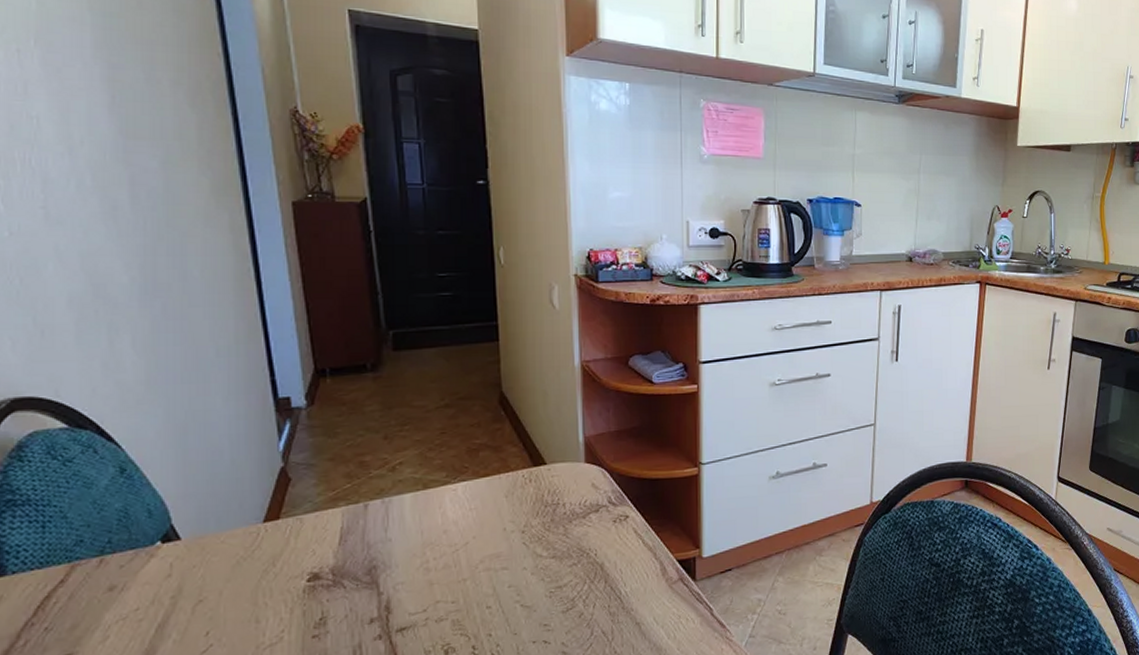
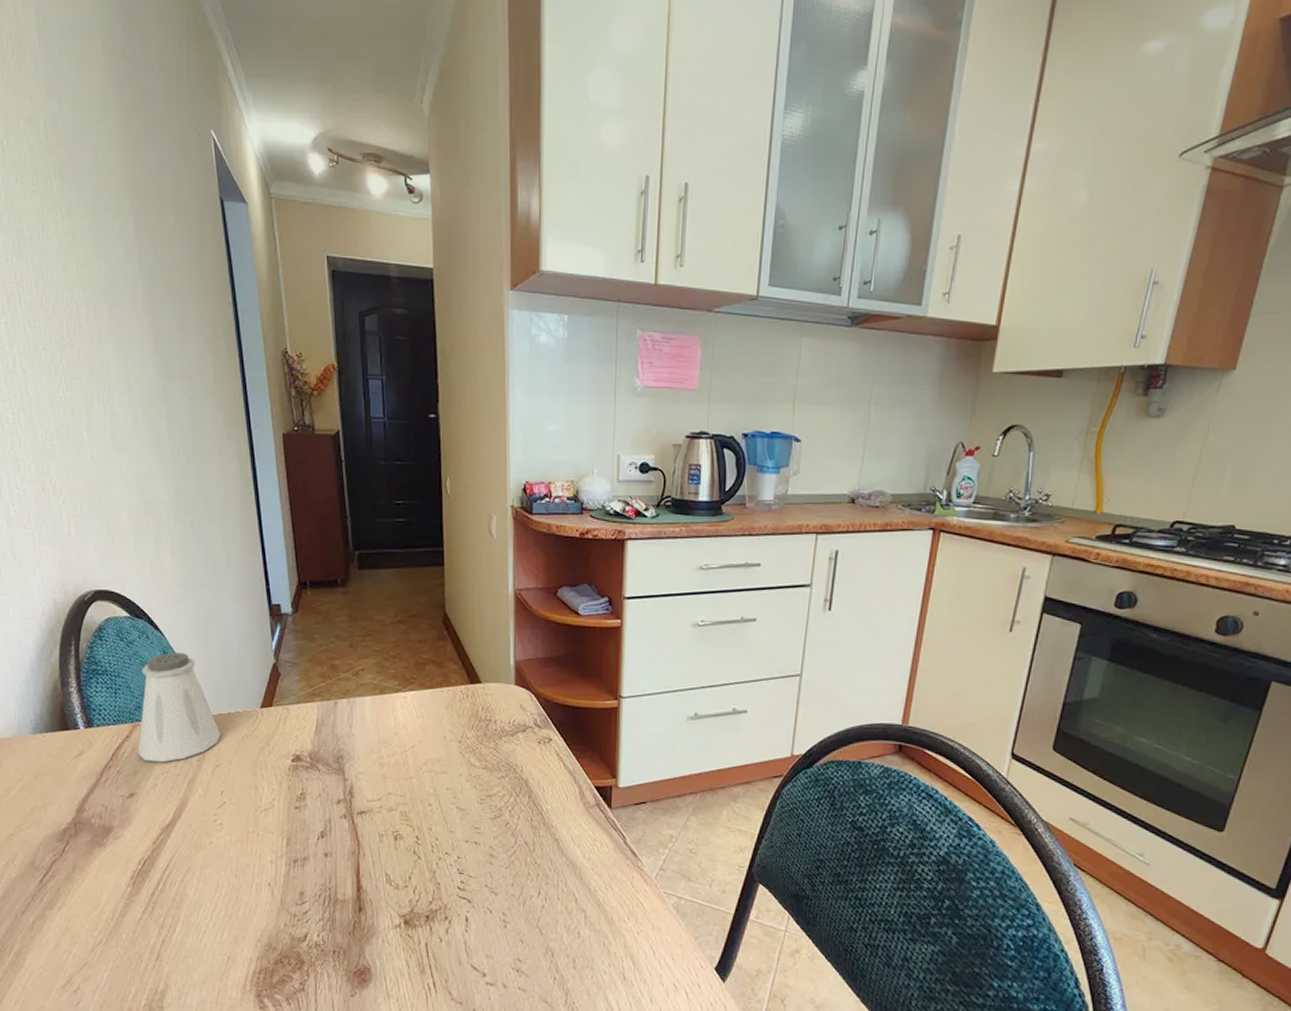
saltshaker: none [78,466,206,609] -> present [138,652,221,763]

